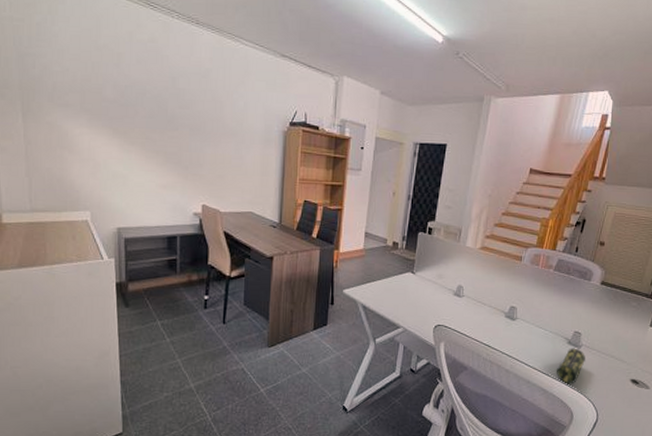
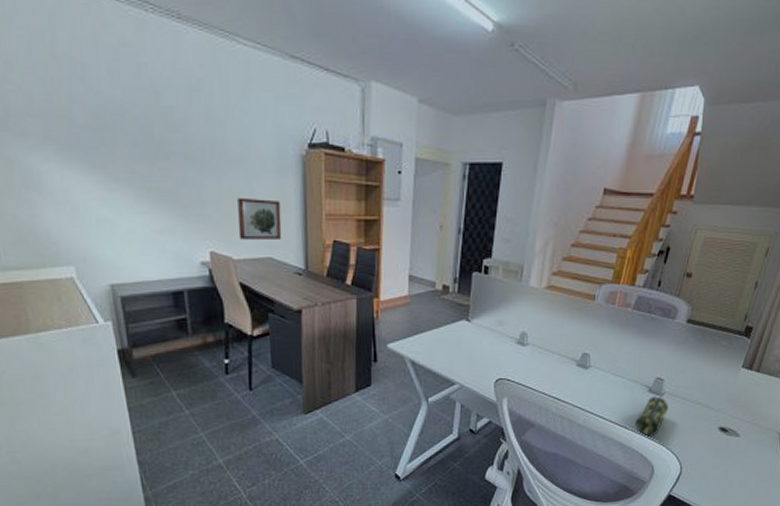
wall art: none [227,162,263,197] -> present [237,197,282,240]

